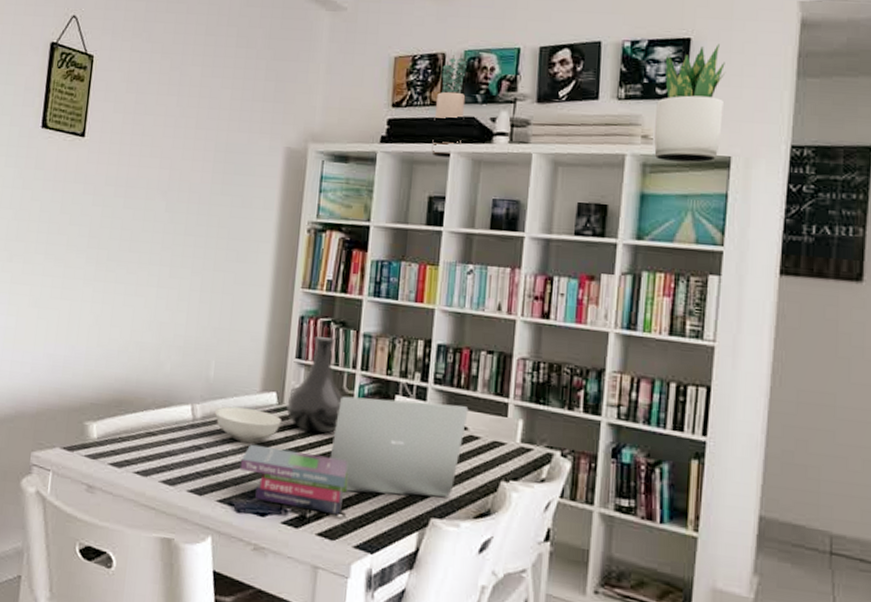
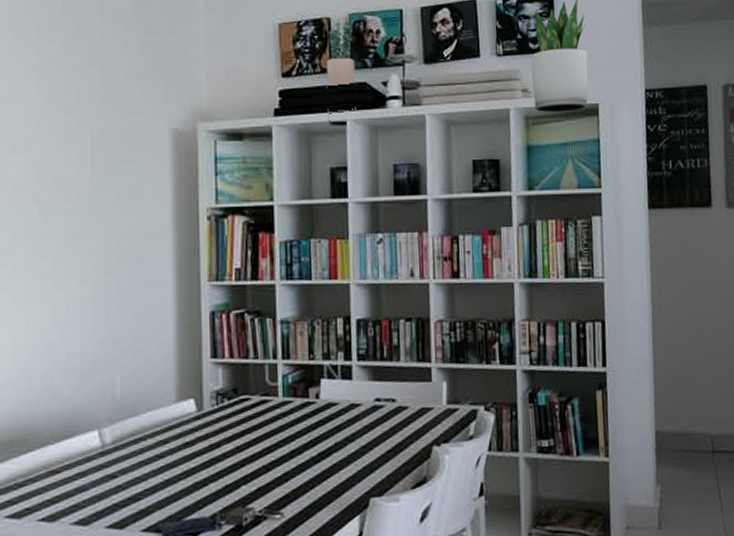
bowl: present [215,407,282,443] -> none [127,421,205,460]
books: present [239,444,348,515] -> none [162,456,283,520]
vase: present [286,335,342,433] -> none [207,329,266,434]
laptop: present [330,395,469,497] -> none [260,377,395,489]

